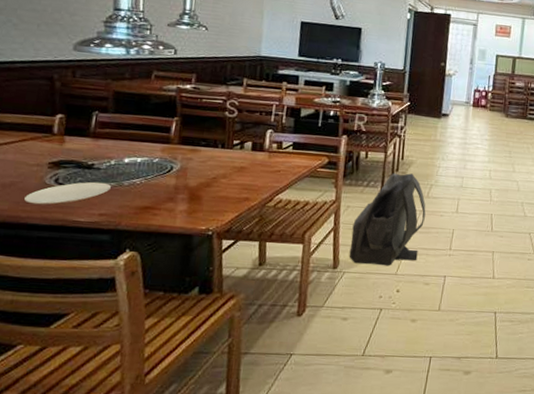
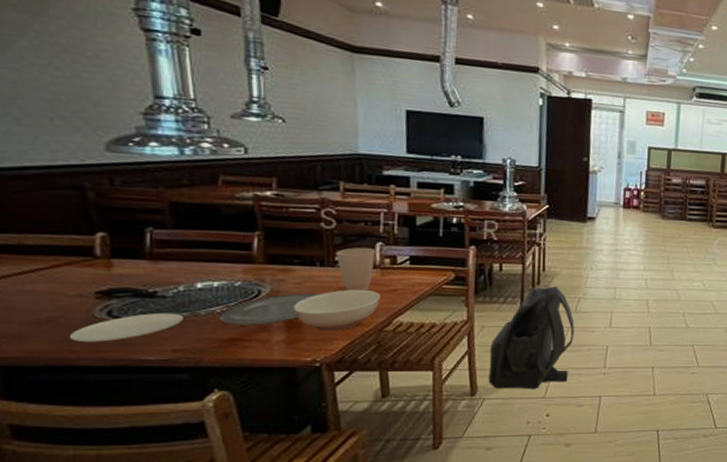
plate: none [137,170,218,197] -> present [218,293,319,326]
bowl: none [196,169,267,204] -> present [294,289,382,331]
cup: none [234,133,267,171] -> present [335,247,376,291]

